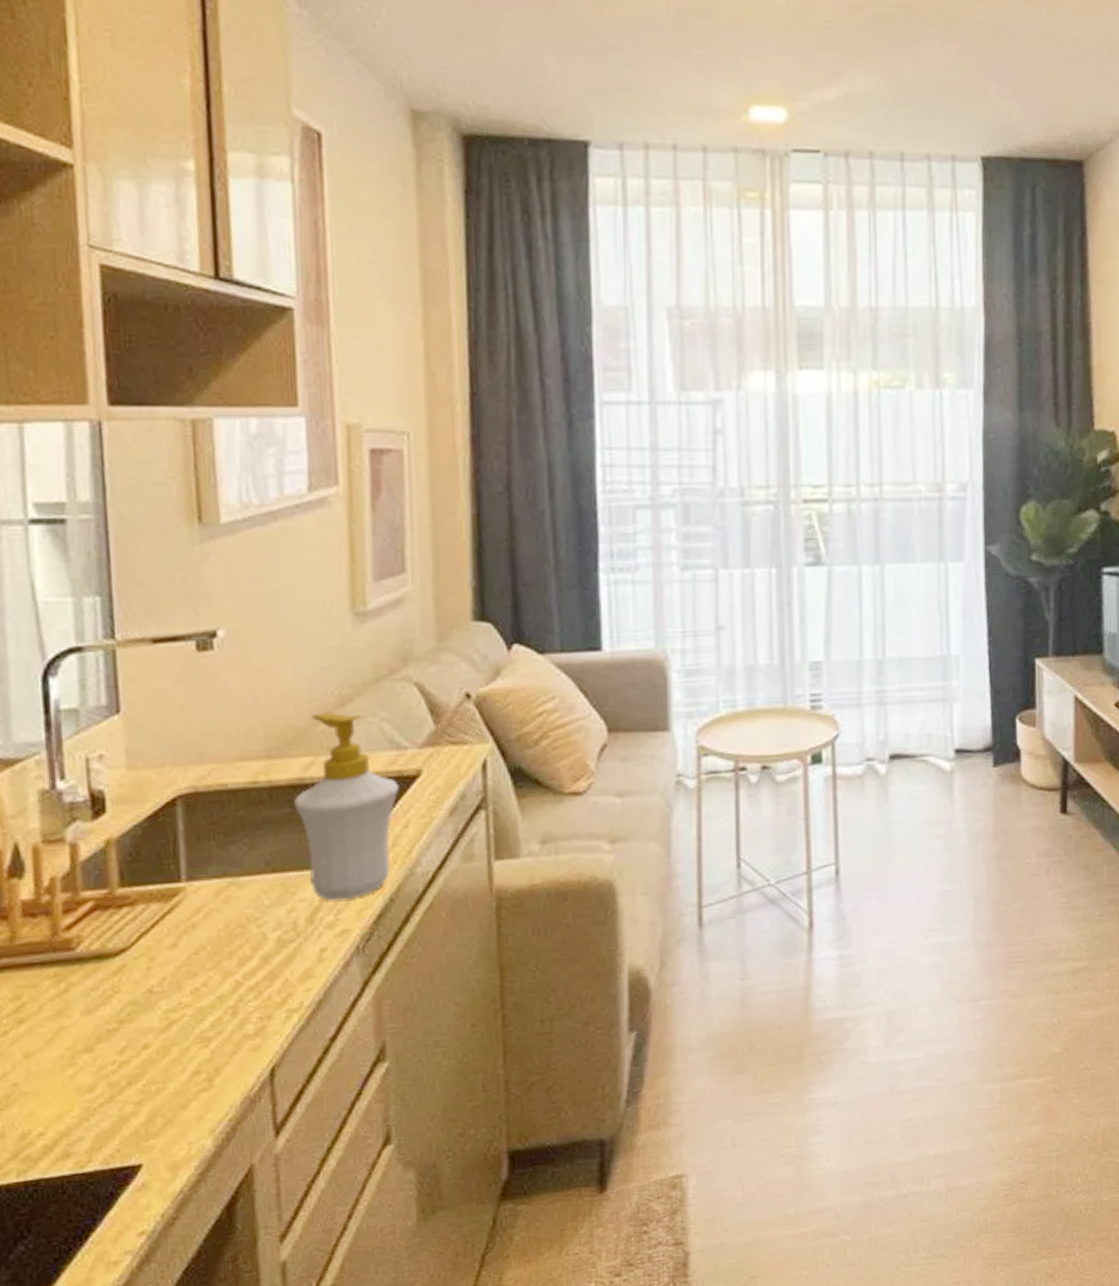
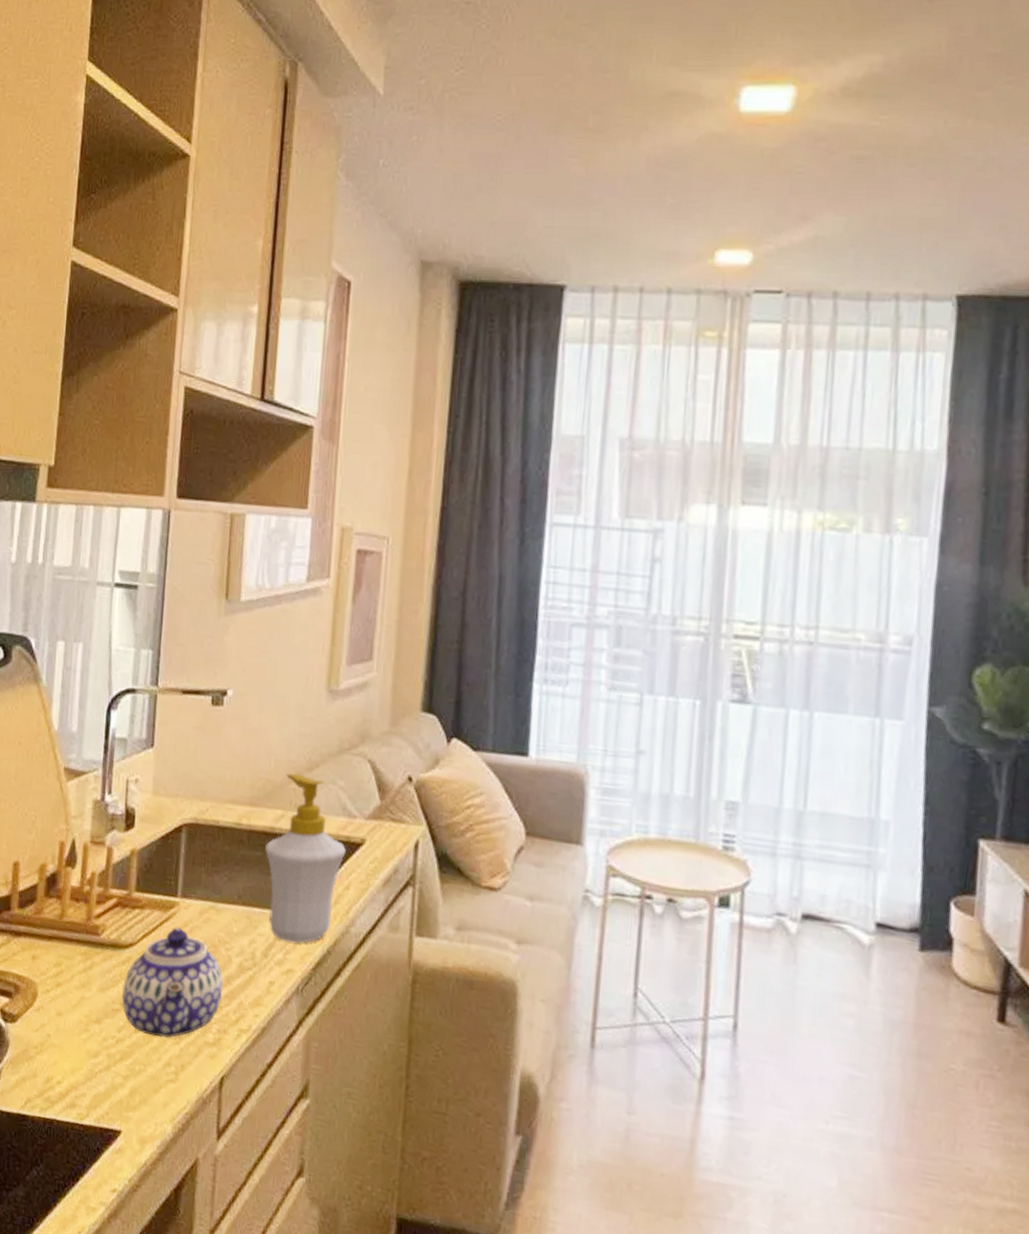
teapot: none [118,915,260,1047] -> present [122,927,224,1038]

